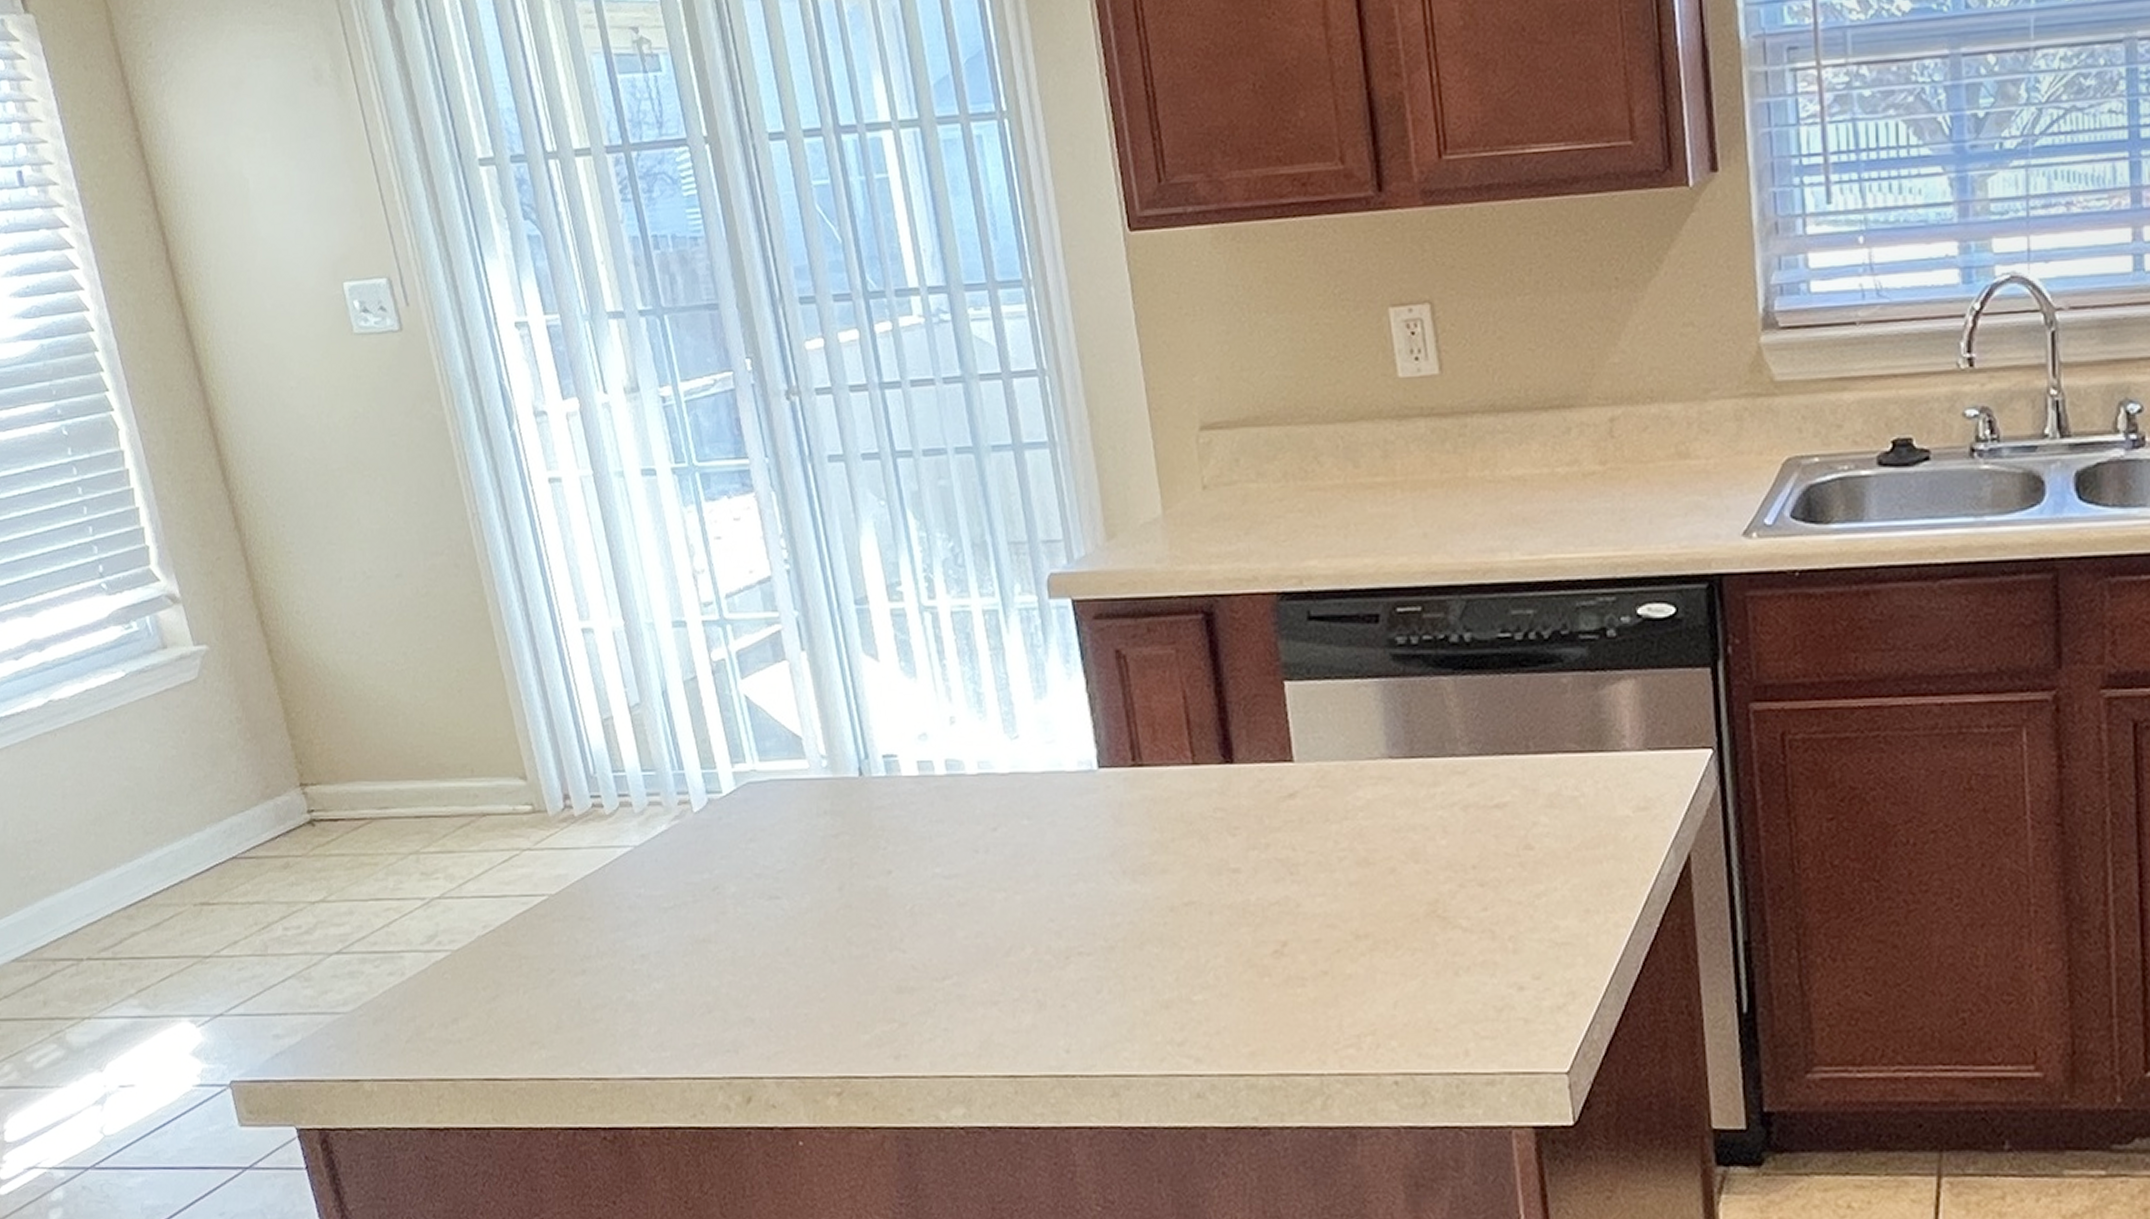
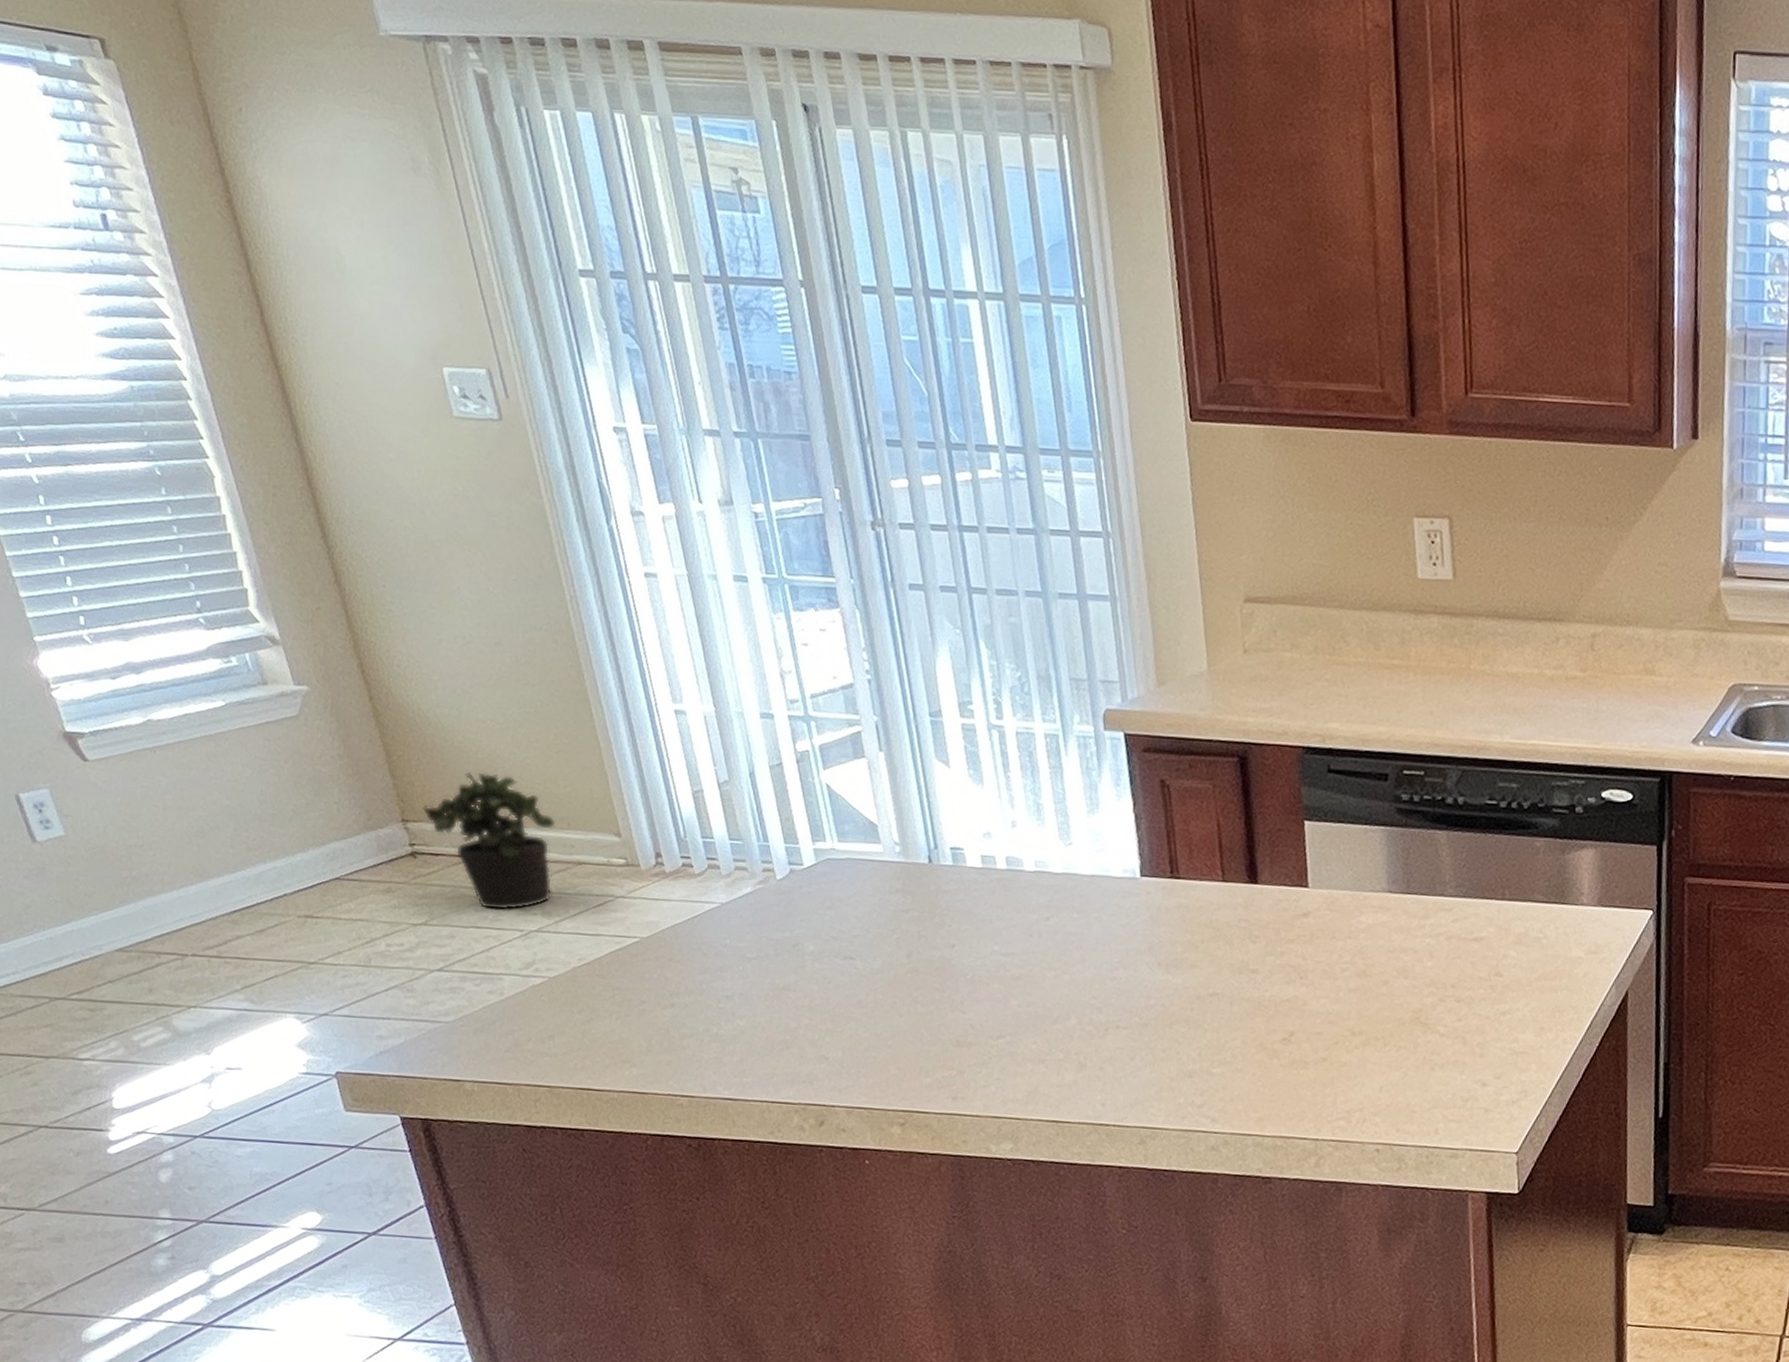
potted plant: none [321,721,458,878] -> present [422,771,556,911]

